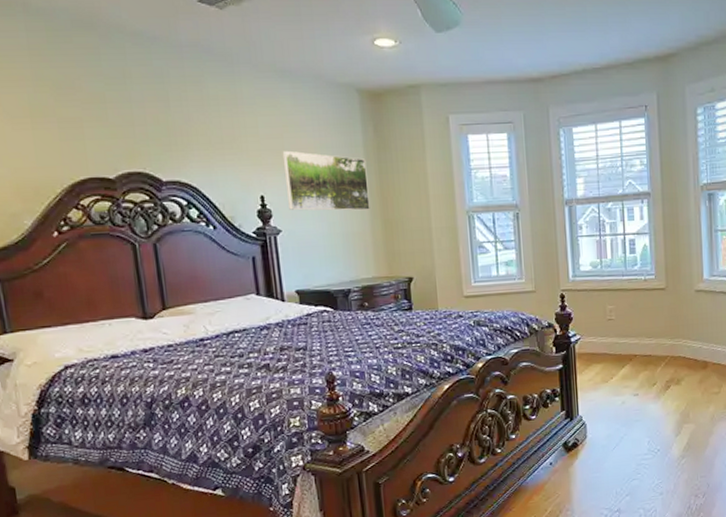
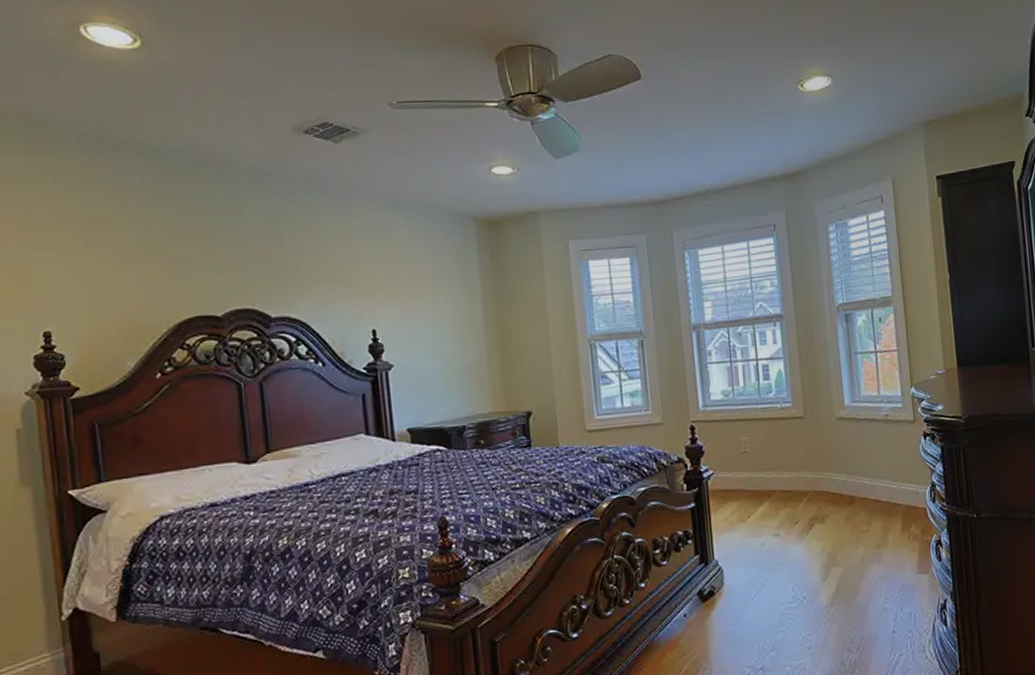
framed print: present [282,150,370,211] -> none [395,282,487,344]

